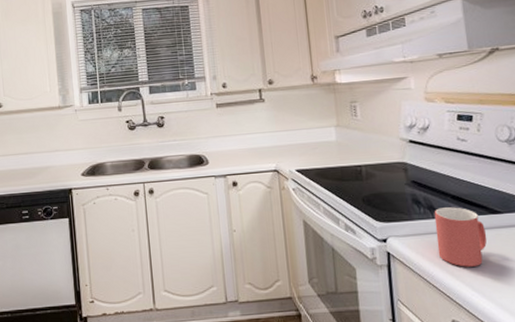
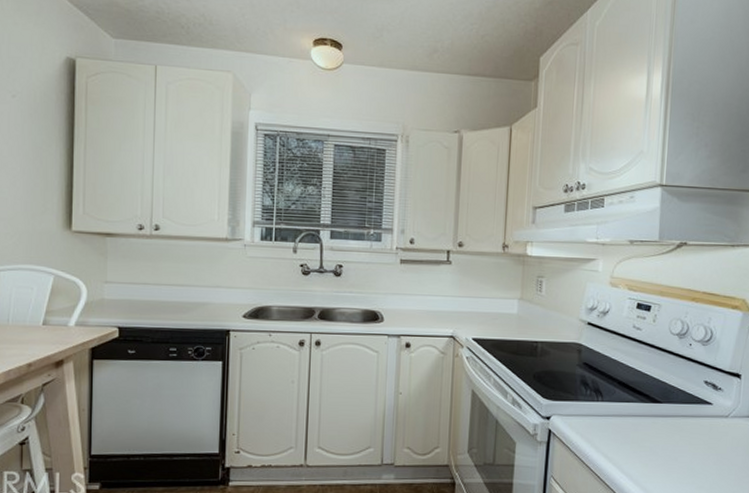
mug: present [434,207,487,267] -> none [596,392,644,451]

